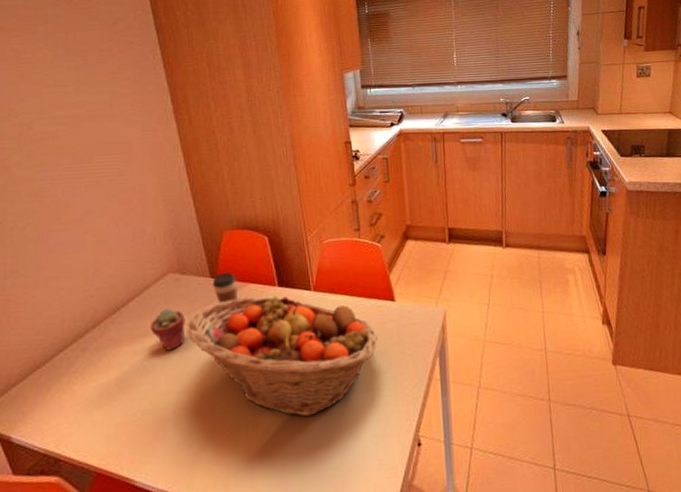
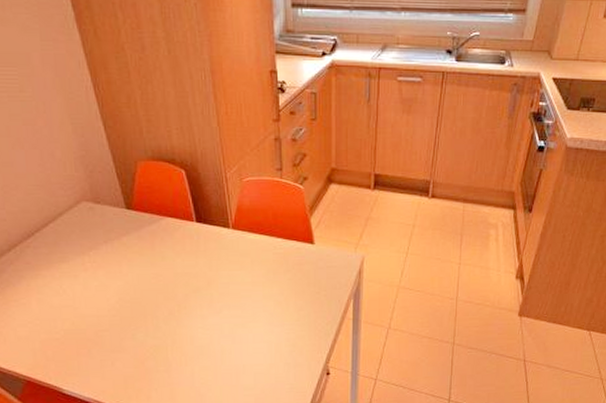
potted succulent: present [149,309,185,351] -> none [66,237,102,277]
fruit basket: present [187,296,379,417] -> none [104,230,296,345]
coffee cup: present [212,272,239,303] -> none [128,204,156,235]

